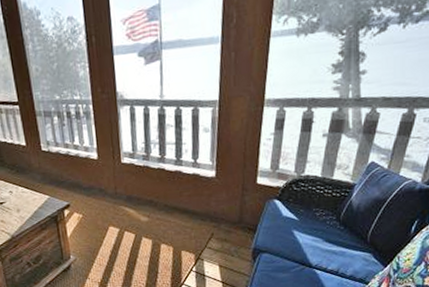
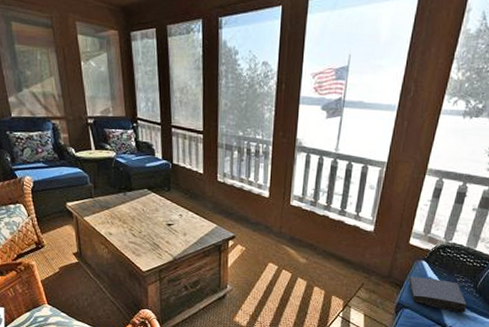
book: none [262,217,331,249] -> present [408,277,467,313]

